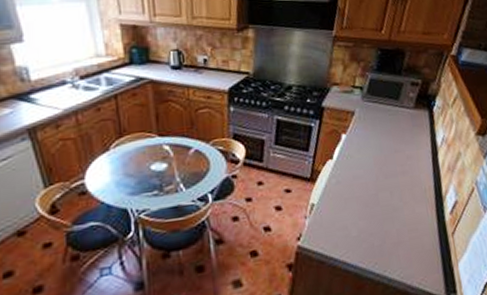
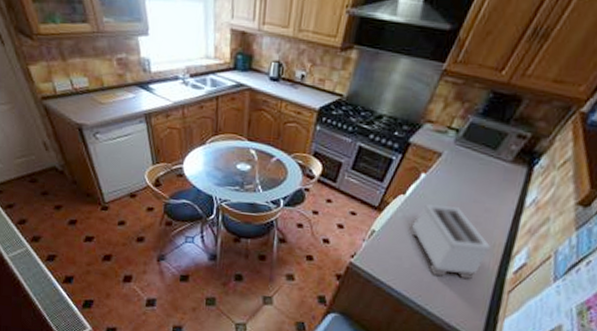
toaster: none [346,161,424,237] -> present [409,204,491,279]

